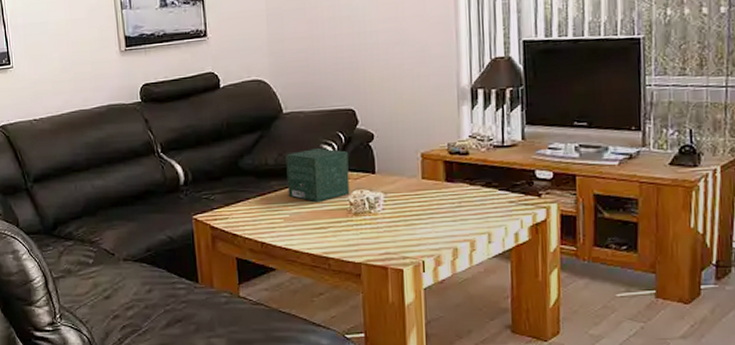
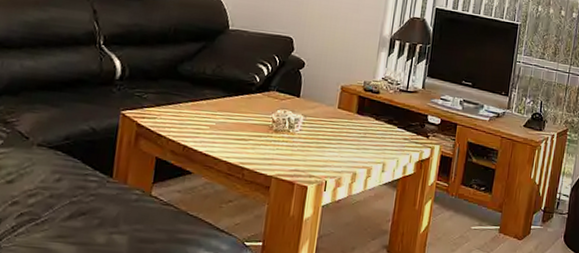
gift box: present [286,148,350,203] -> none [218,66,280,116]

